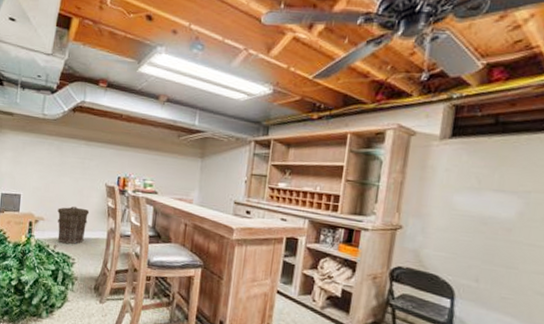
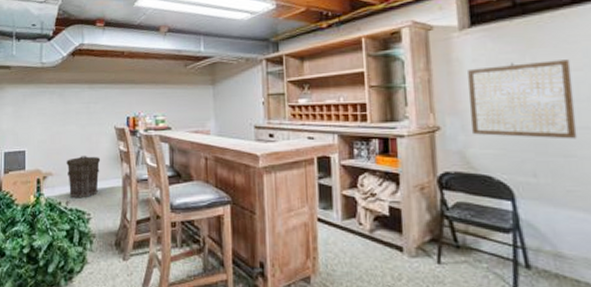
wall art: none [430,176,535,254] -> present [468,59,578,139]

